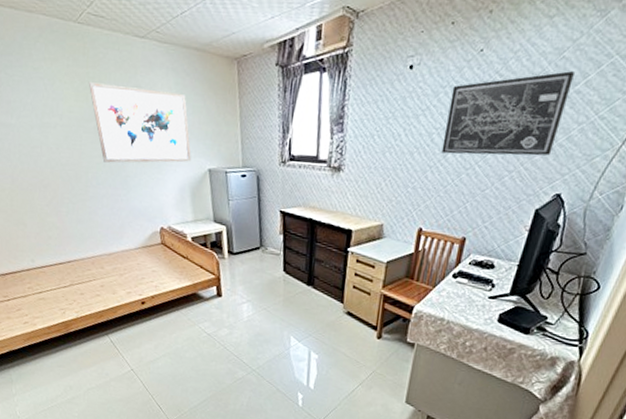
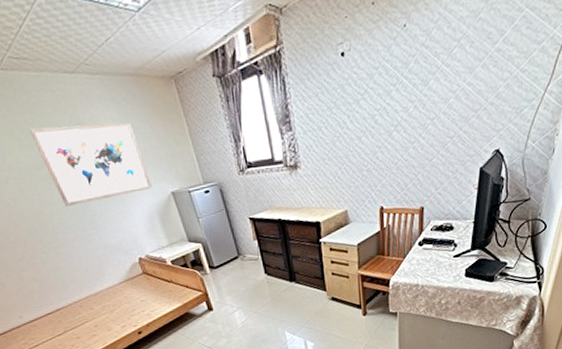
wall art: present [441,71,574,156] -> none [385,31,492,132]

